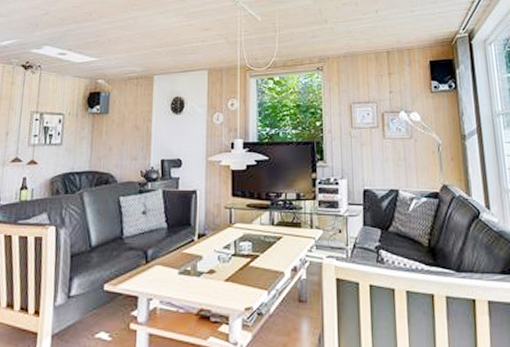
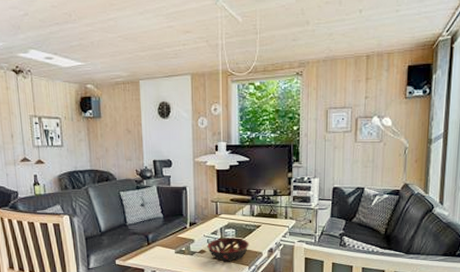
decorative bowl: none [218,253,268,285] -> present [207,238,249,262]

